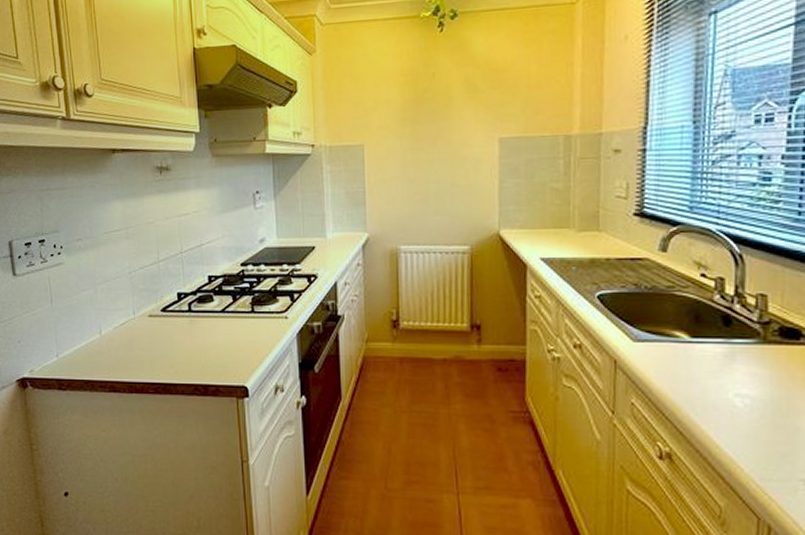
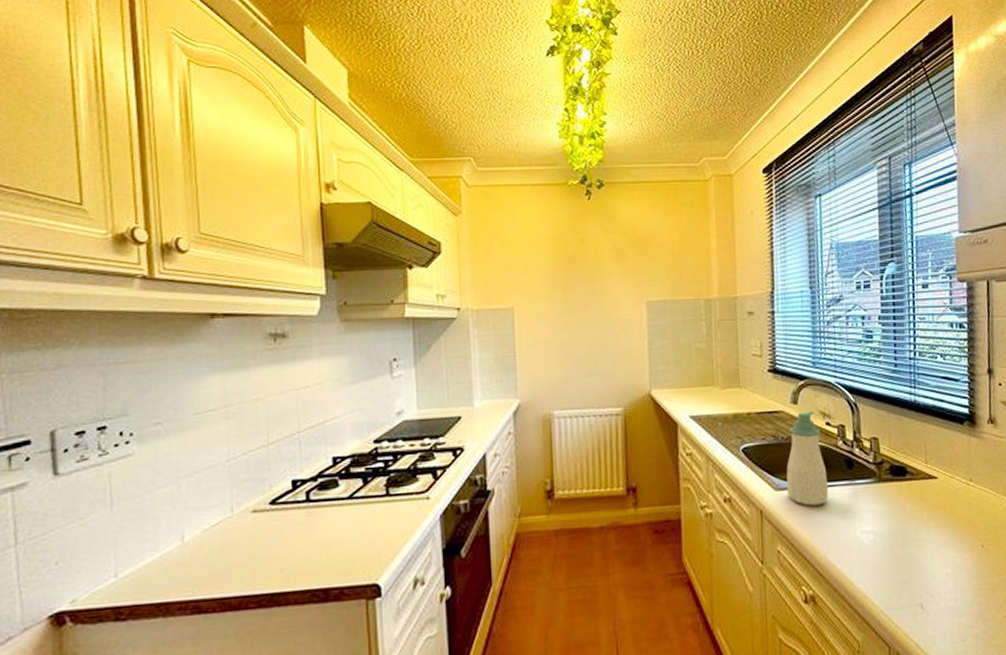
soap bottle: none [646,260,698,361] -> present [786,411,829,506]

